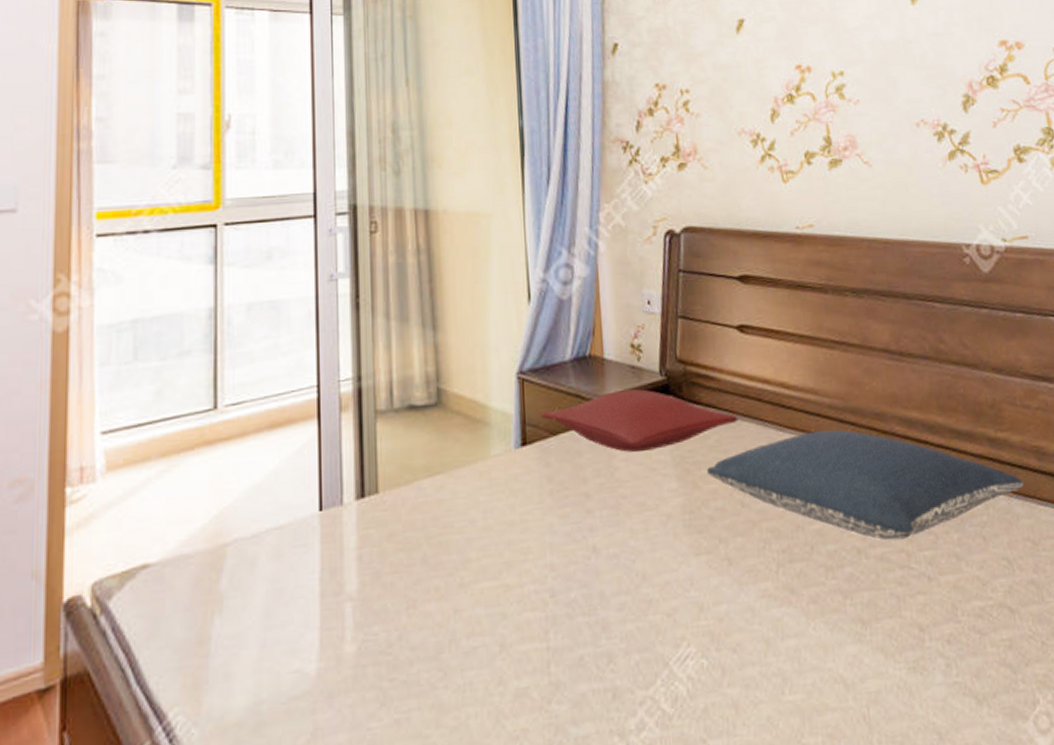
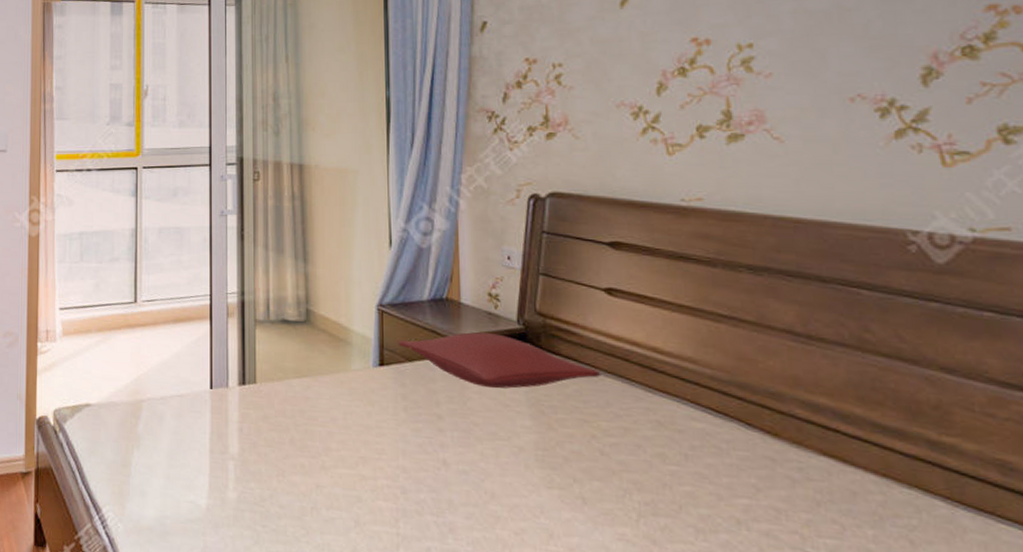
pillow: present [707,429,1024,541] -> none [564,398,977,522]

